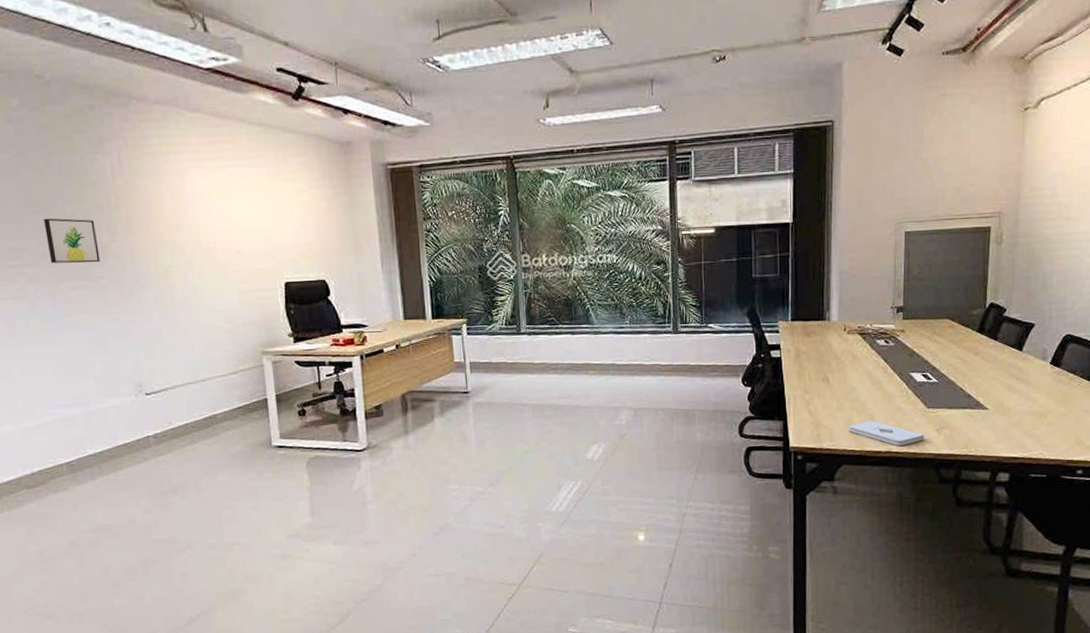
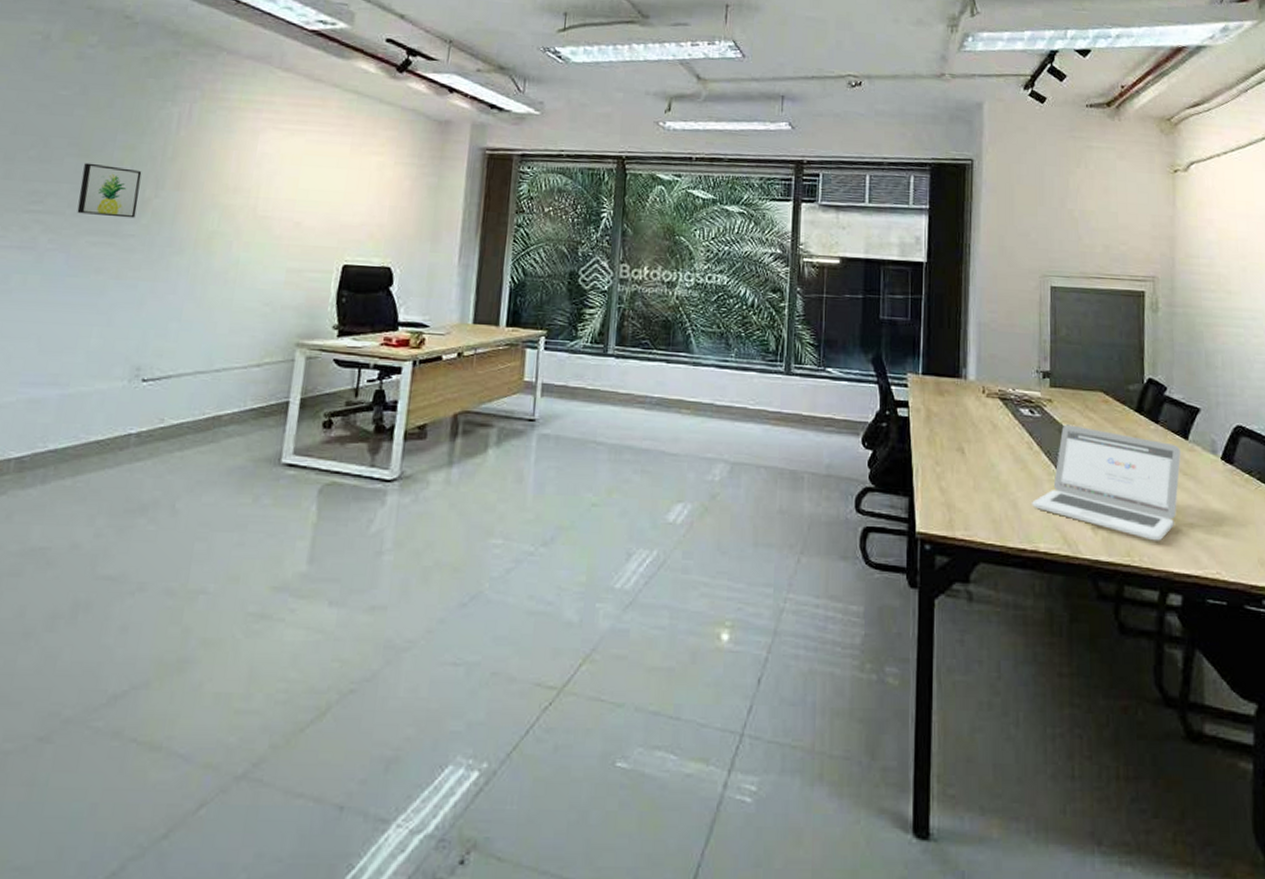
notepad: present [848,420,925,446] -> none [987,507,1079,545]
laptop: none [886,349,1016,435] -> present [1032,424,1181,541]

